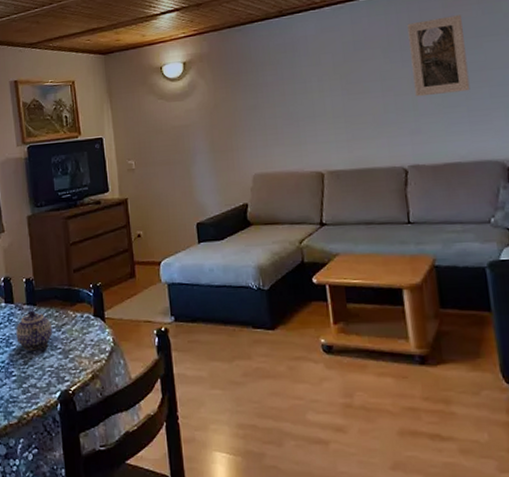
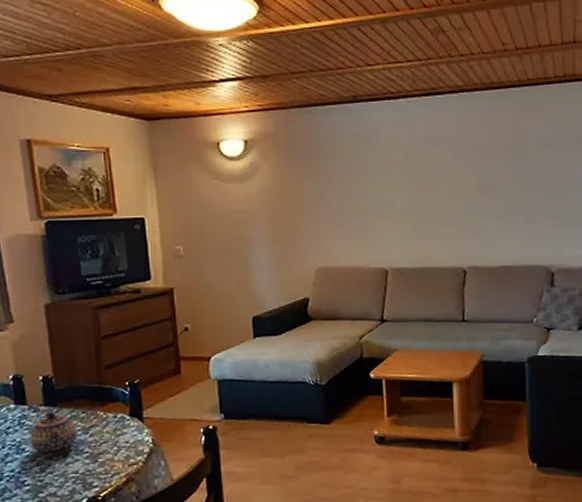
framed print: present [407,15,470,97] -> none [478,124,528,201]

